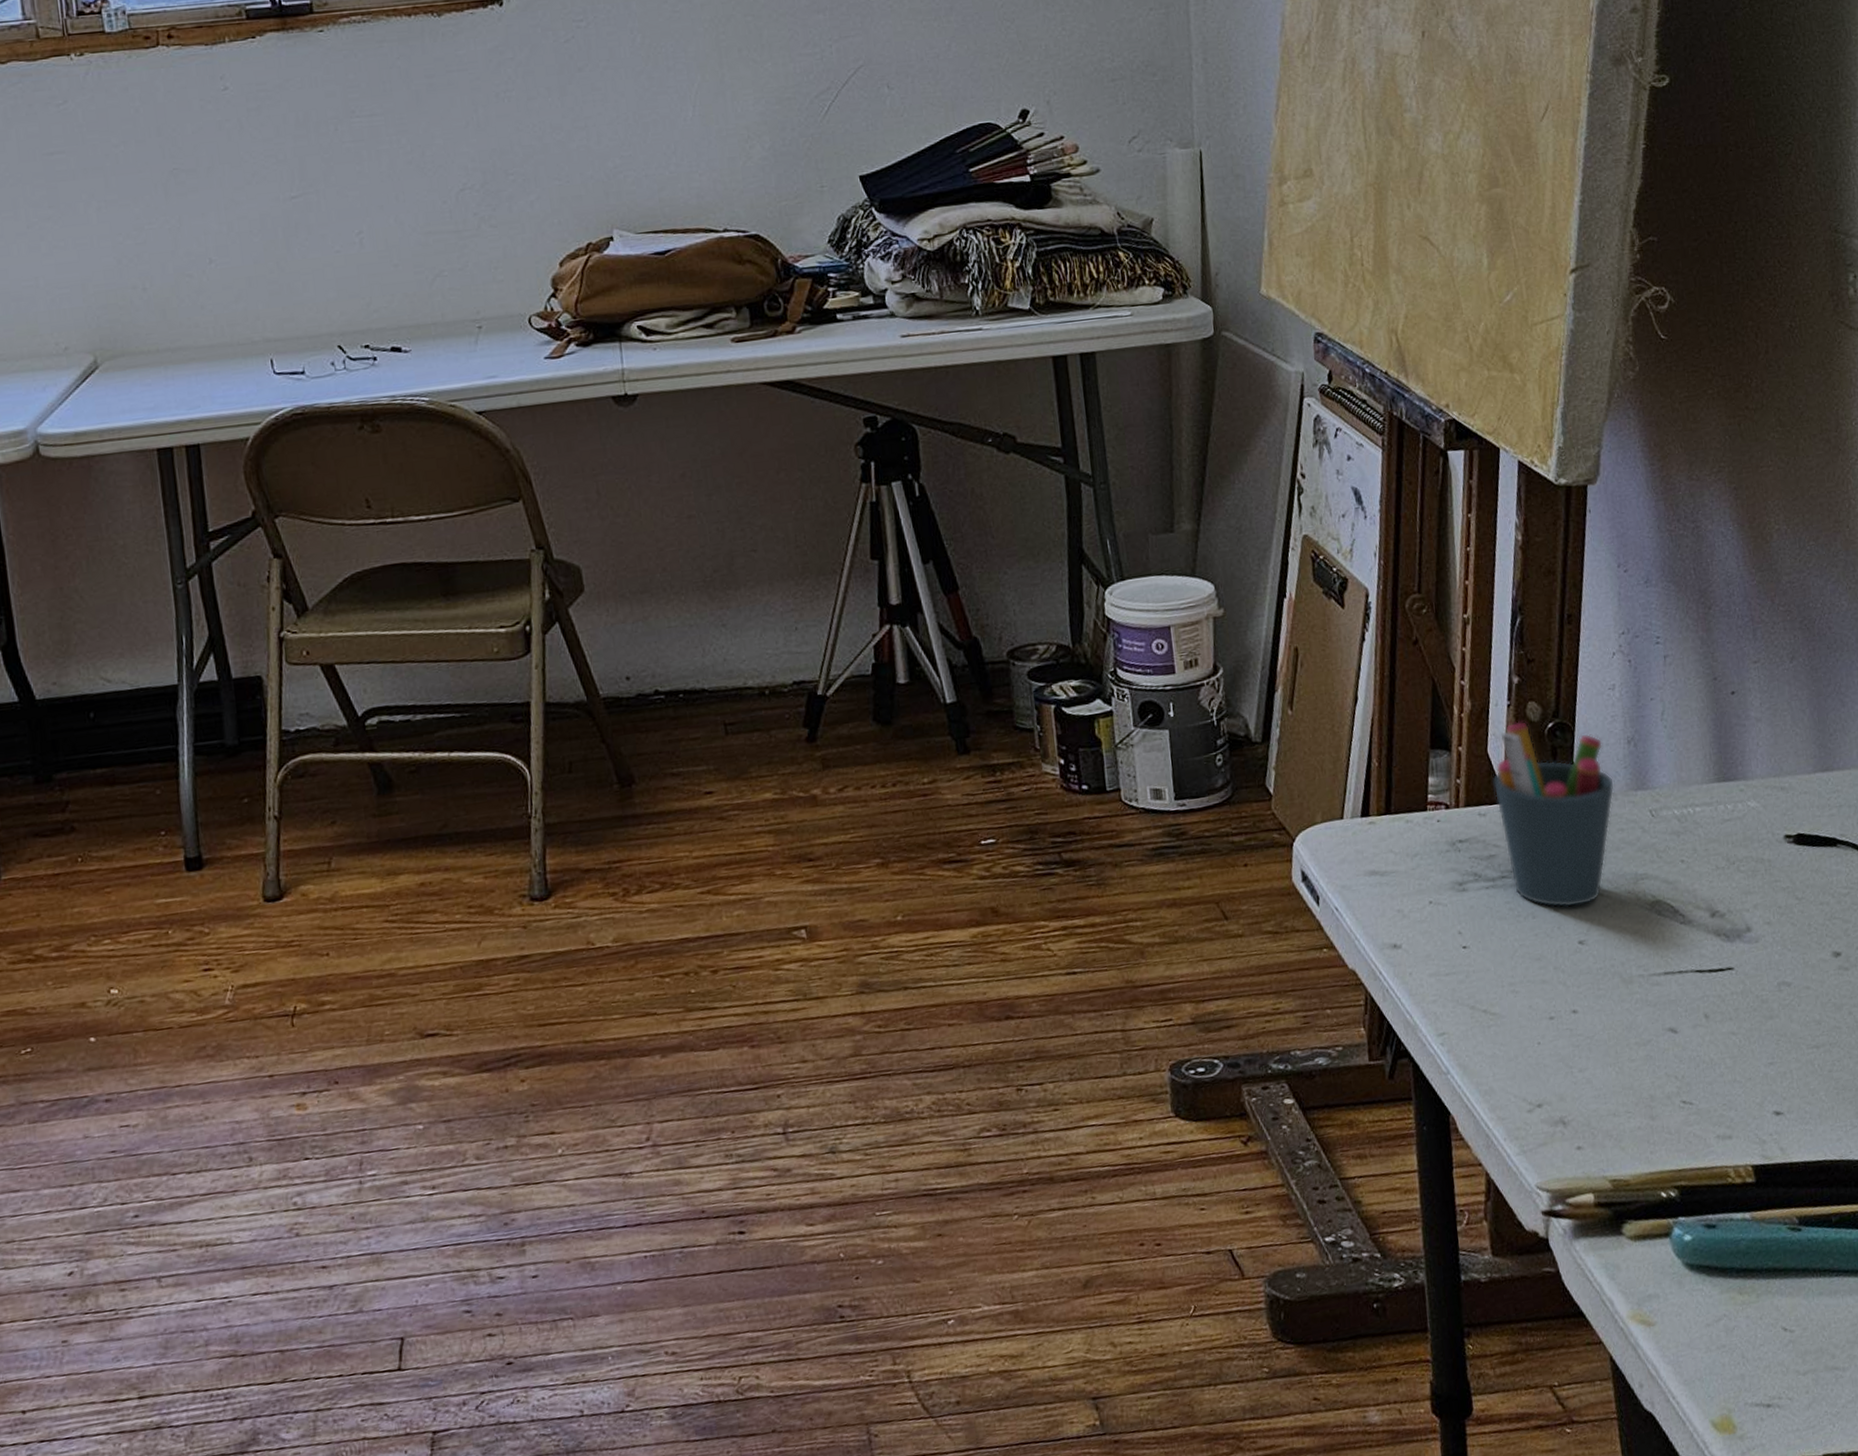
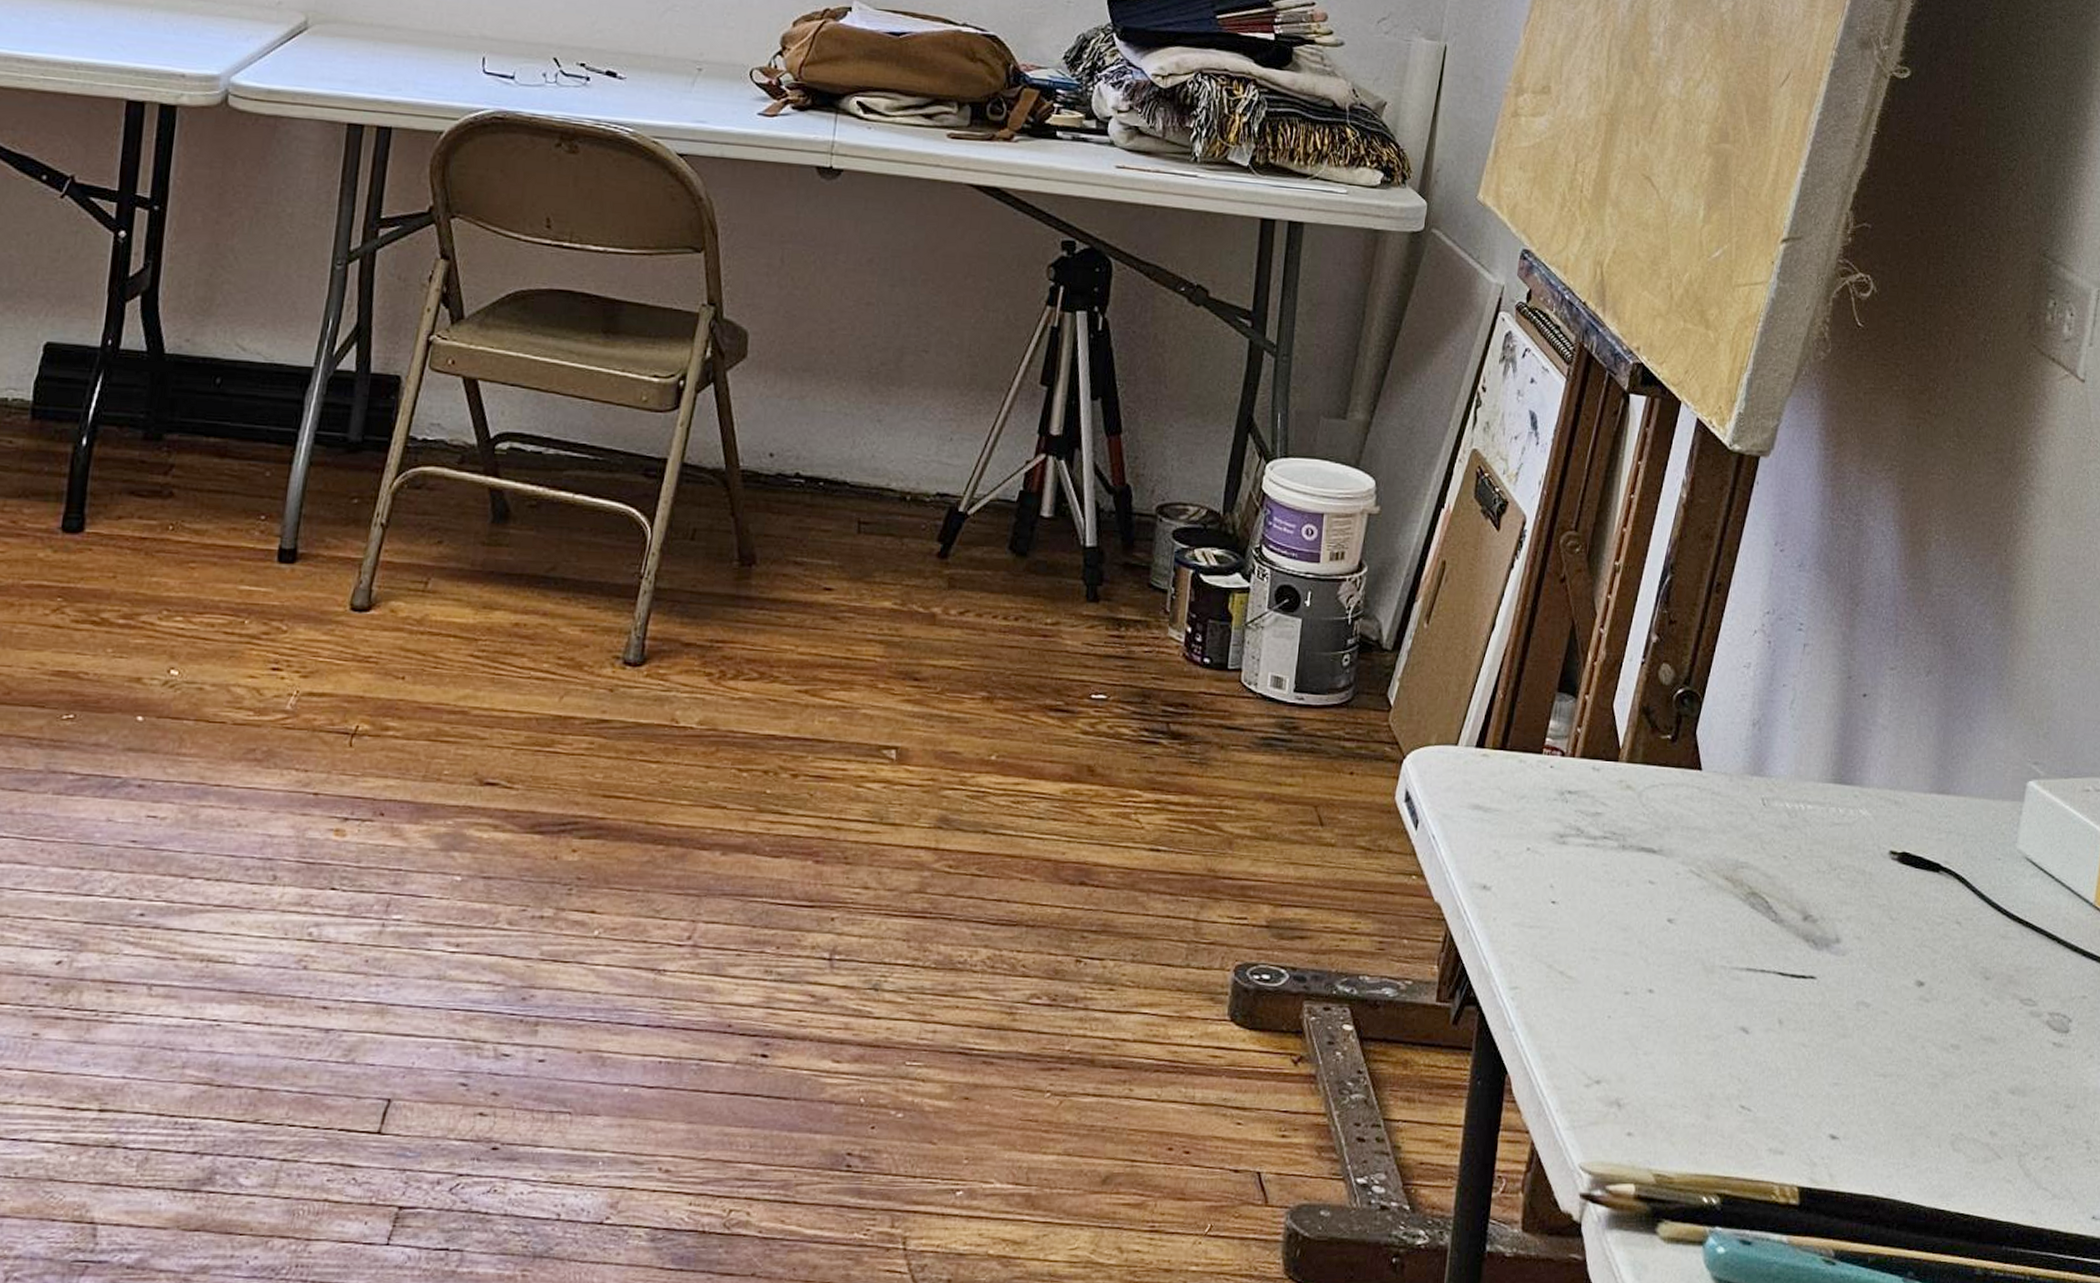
pen holder: present [1492,721,1615,908] -> none [1612,681,1733,883]

